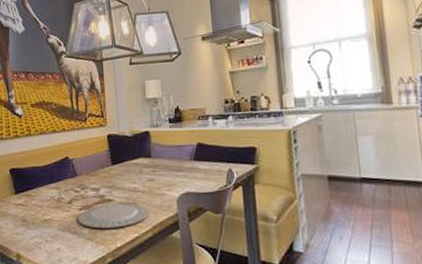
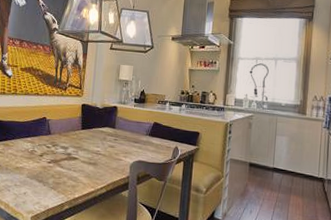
plate: present [77,202,149,229] -> none [45,161,106,182]

